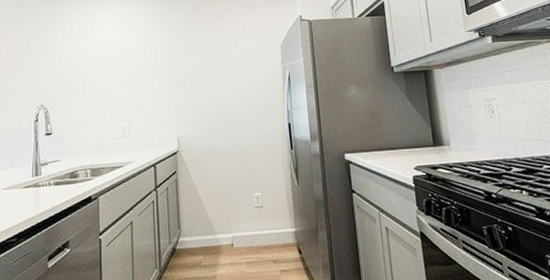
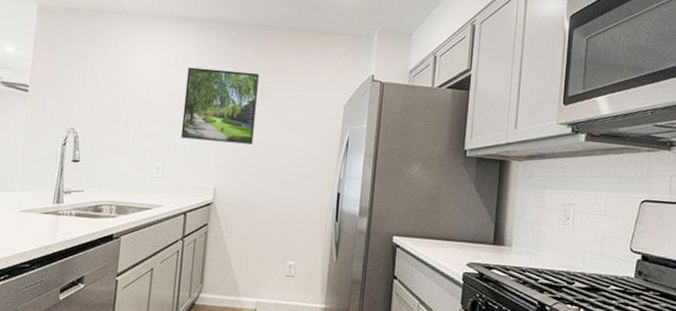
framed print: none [138,30,206,98] -> present [180,67,259,145]

